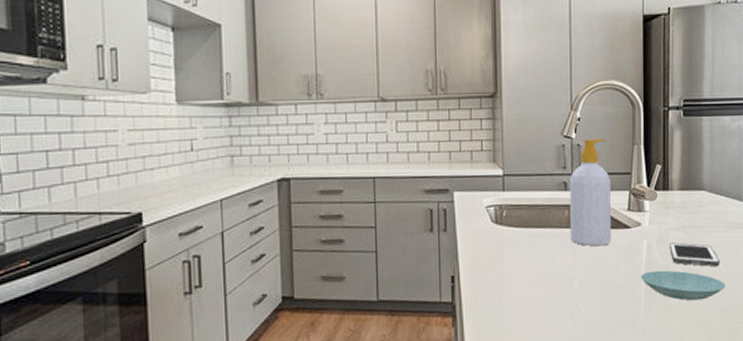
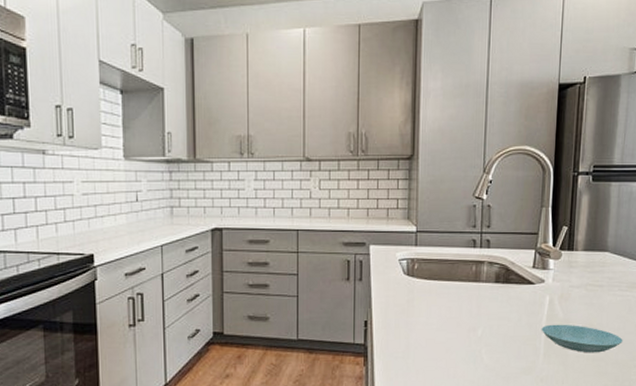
soap bottle: present [569,138,611,247] -> none [476,200,518,300]
cell phone: present [669,242,720,267] -> none [570,299,619,323]

